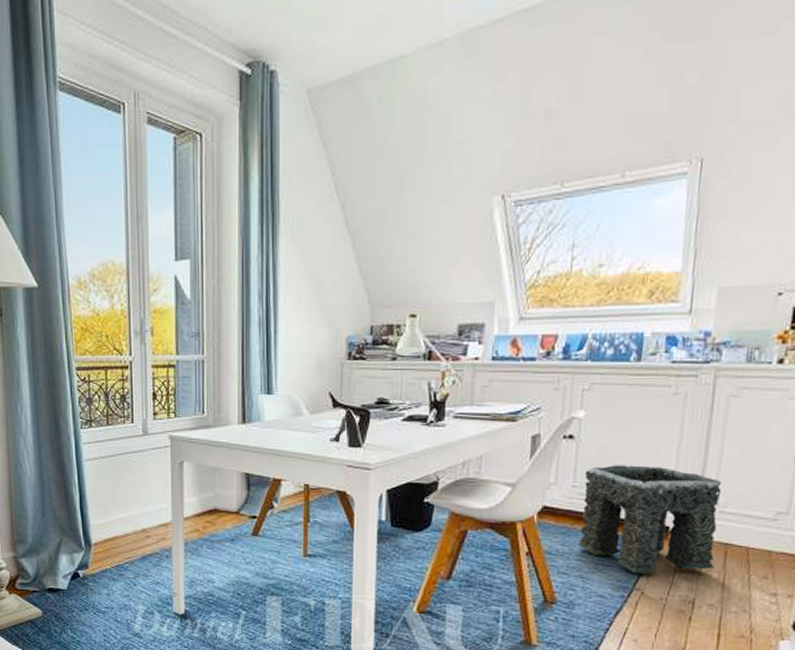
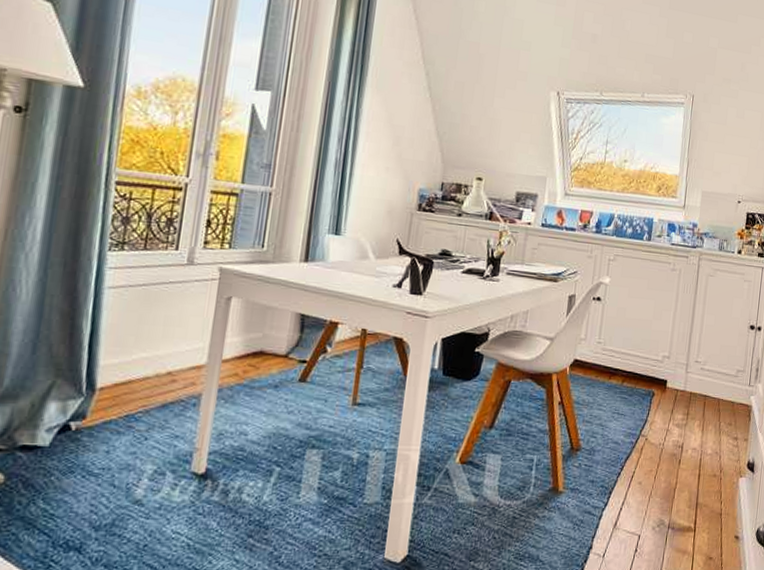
stone arch: present [578,465,722,575] -> none [600,325,702,422]

